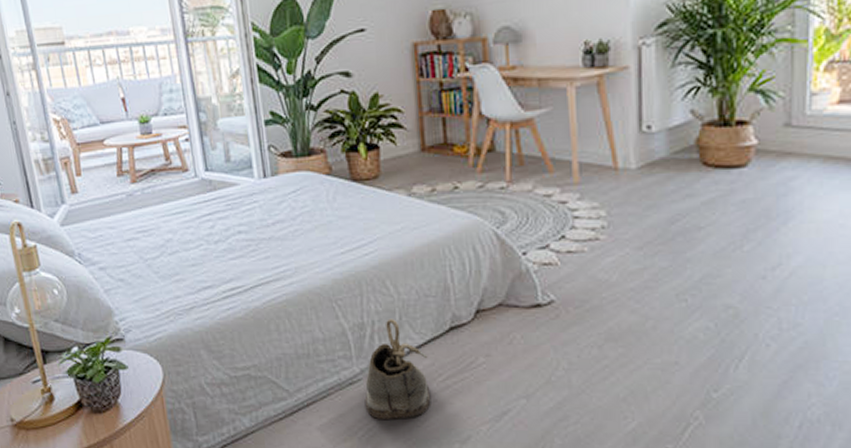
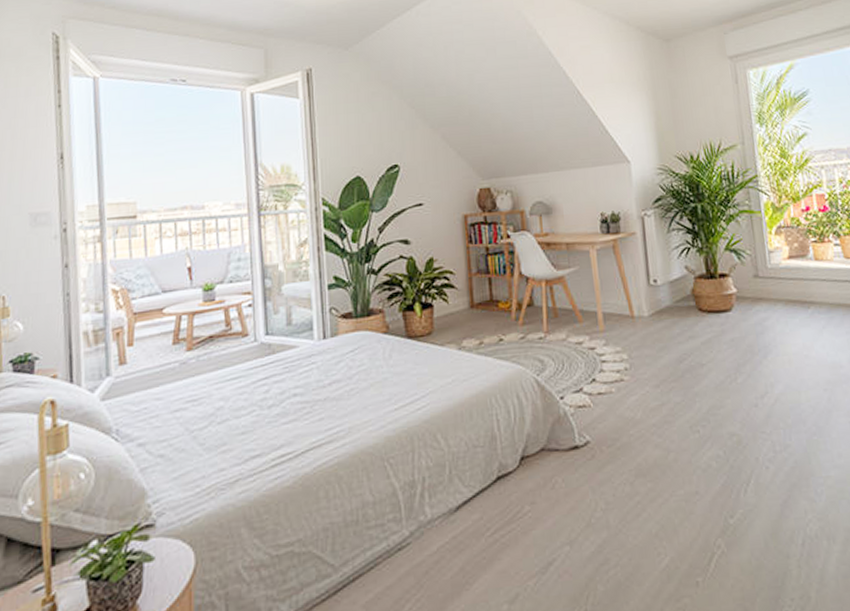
shoe: present [364,319,431,420] -> none [413,473,480,588]

